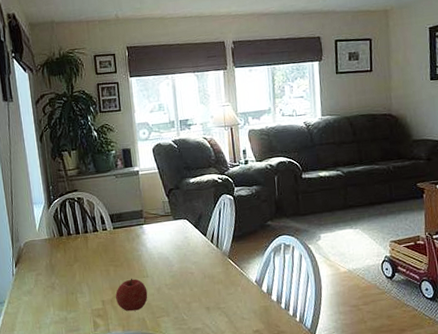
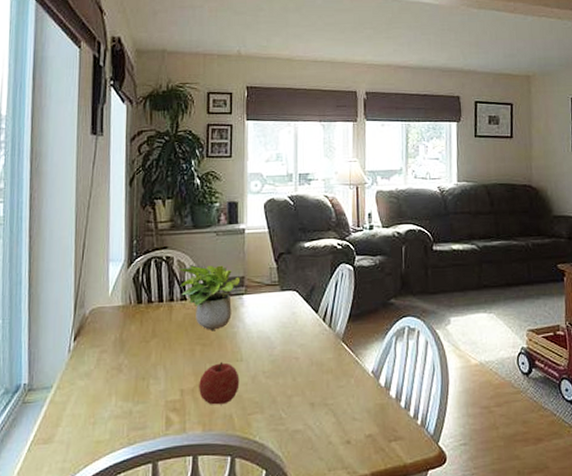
potted plant: none [88,202,140,254] -> present [178,265,241,330]

